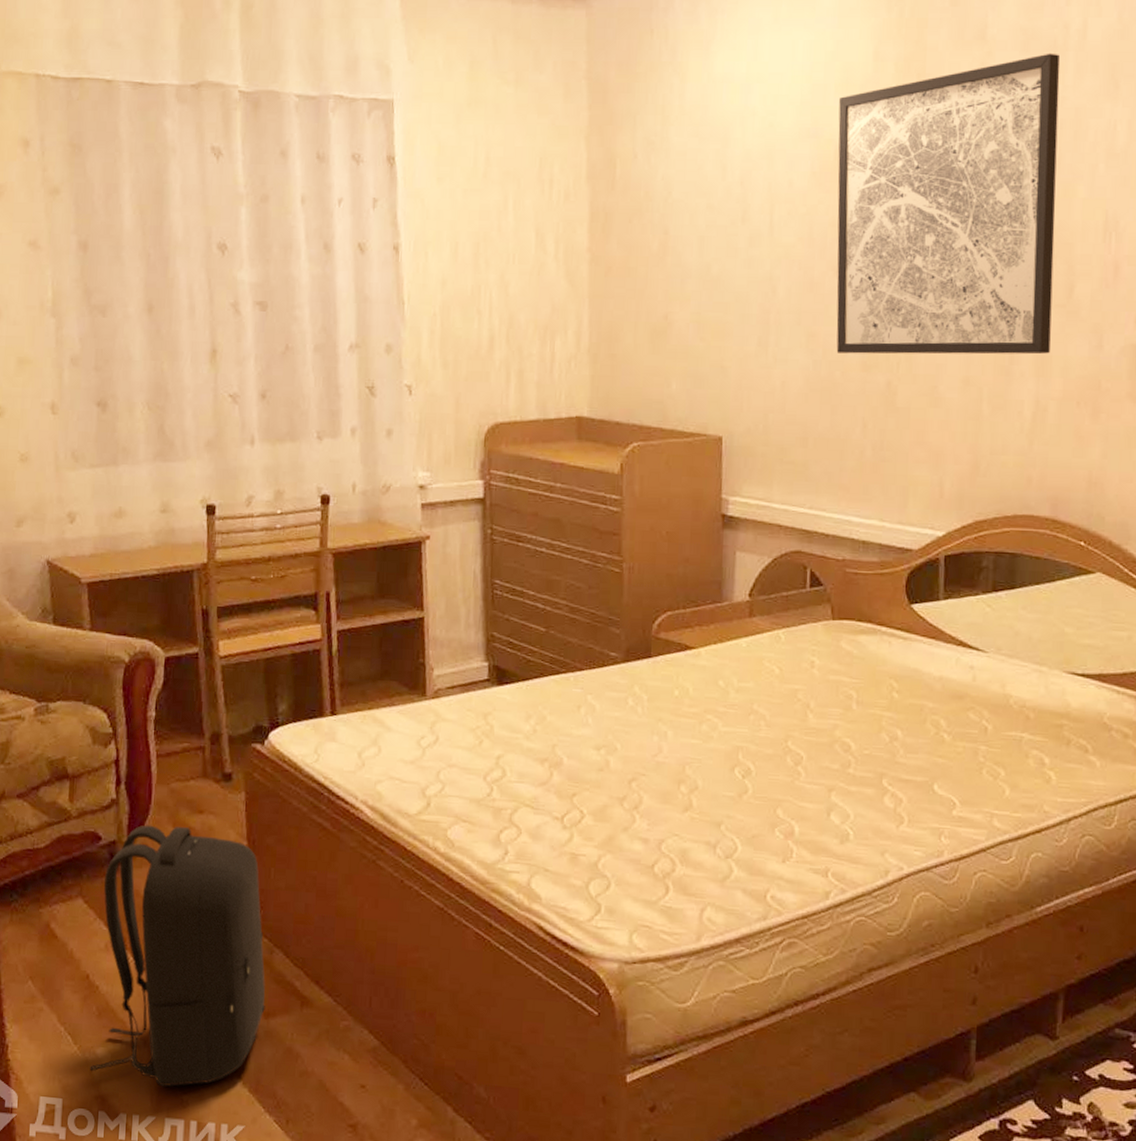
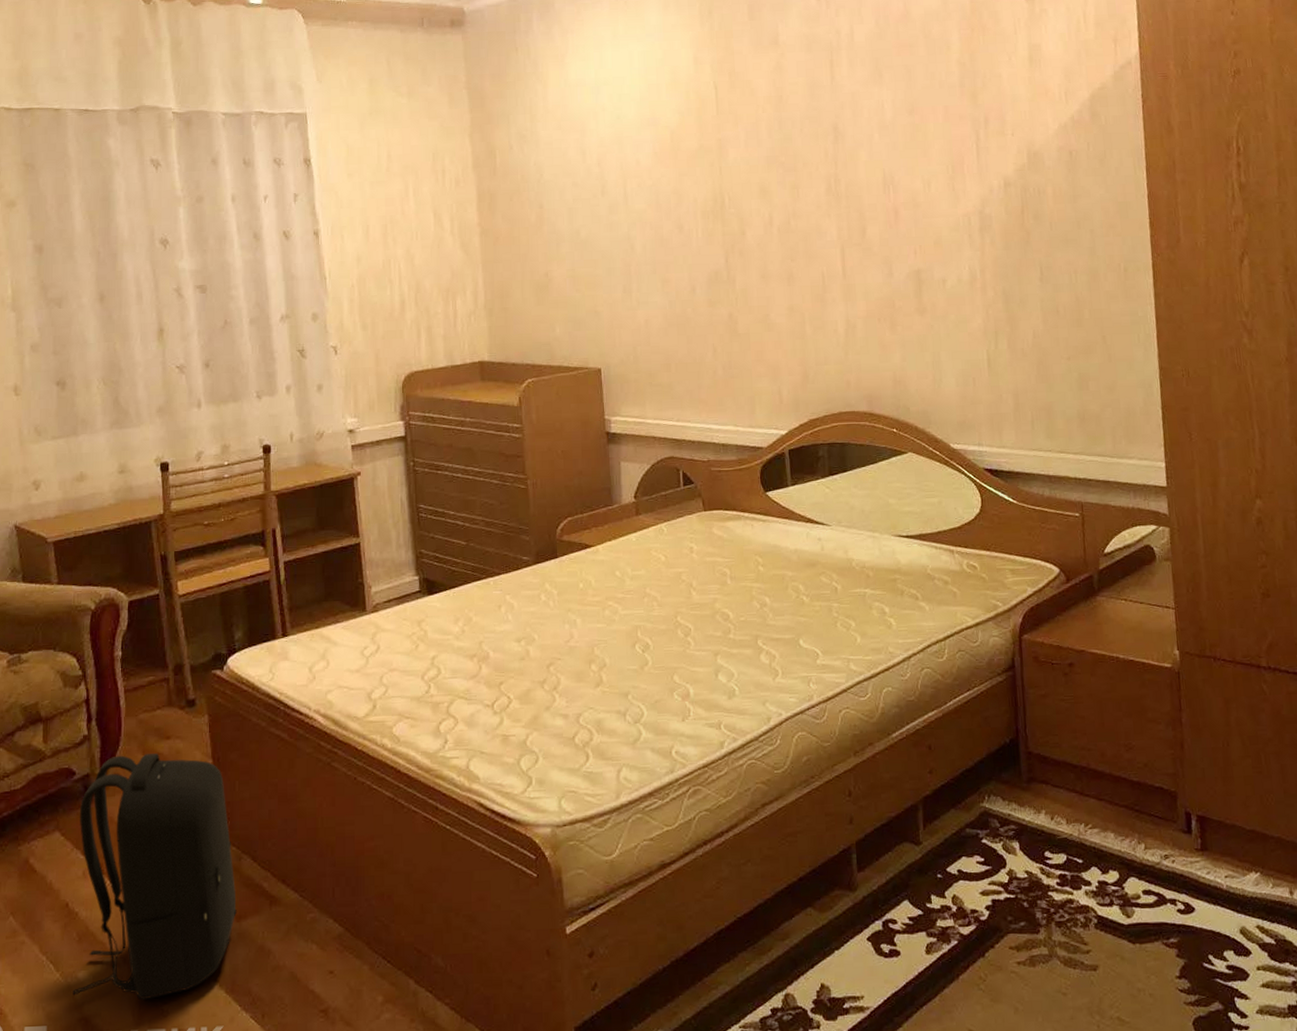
wall art: present [836,53,1061,355] -> none [670,52,853,294]

